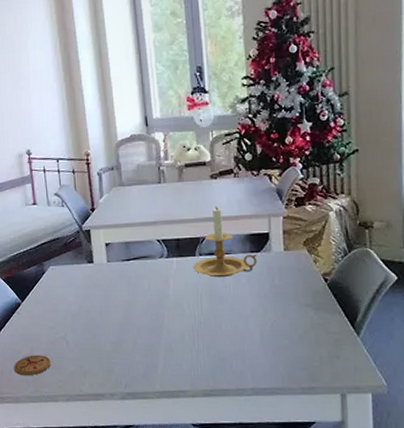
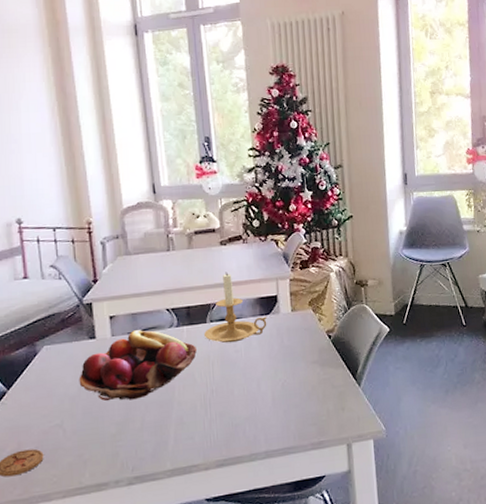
fruit basket: none [79,258,187,323] -> present [79,330,198,401]

